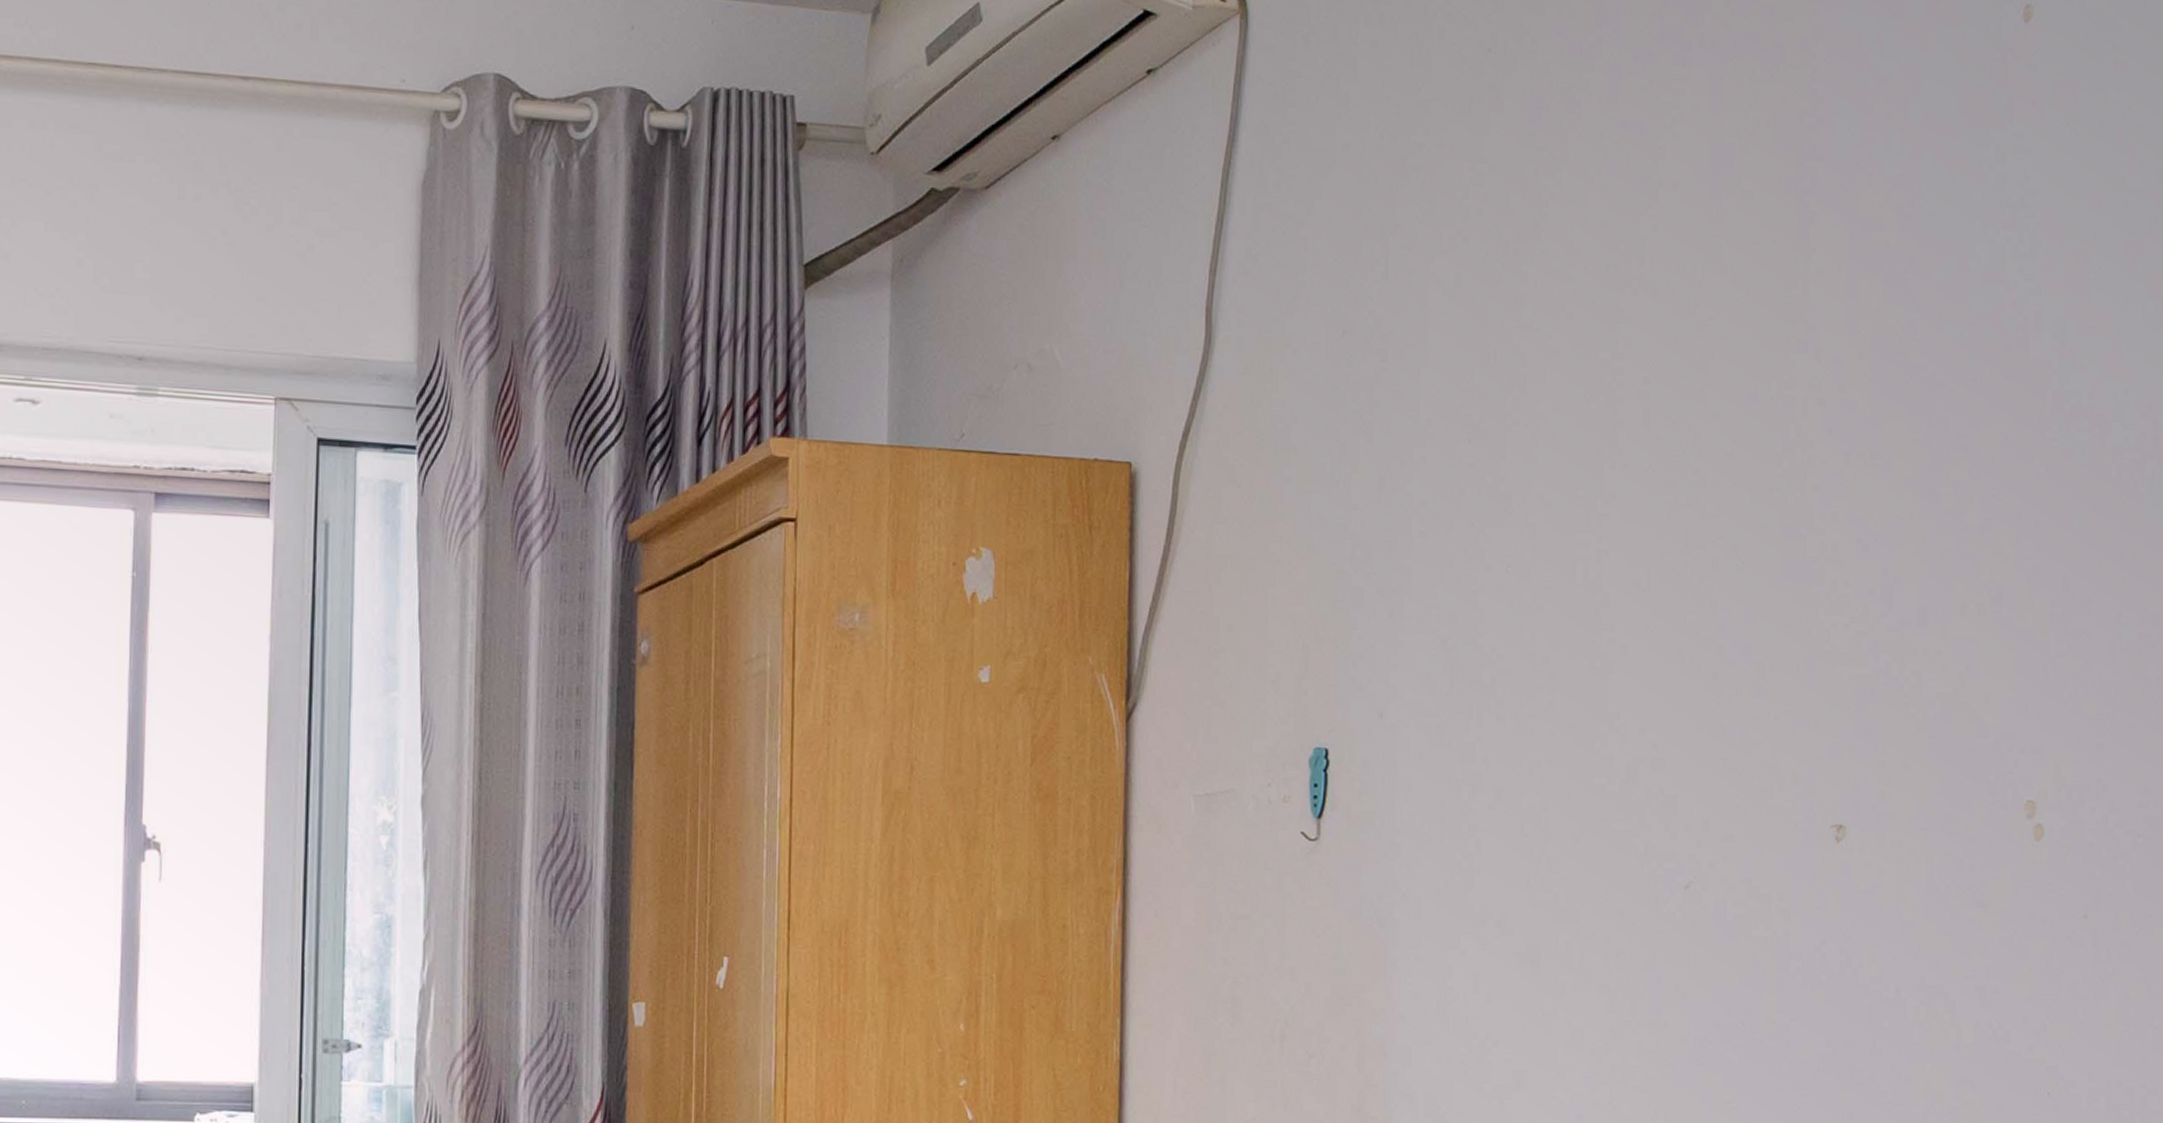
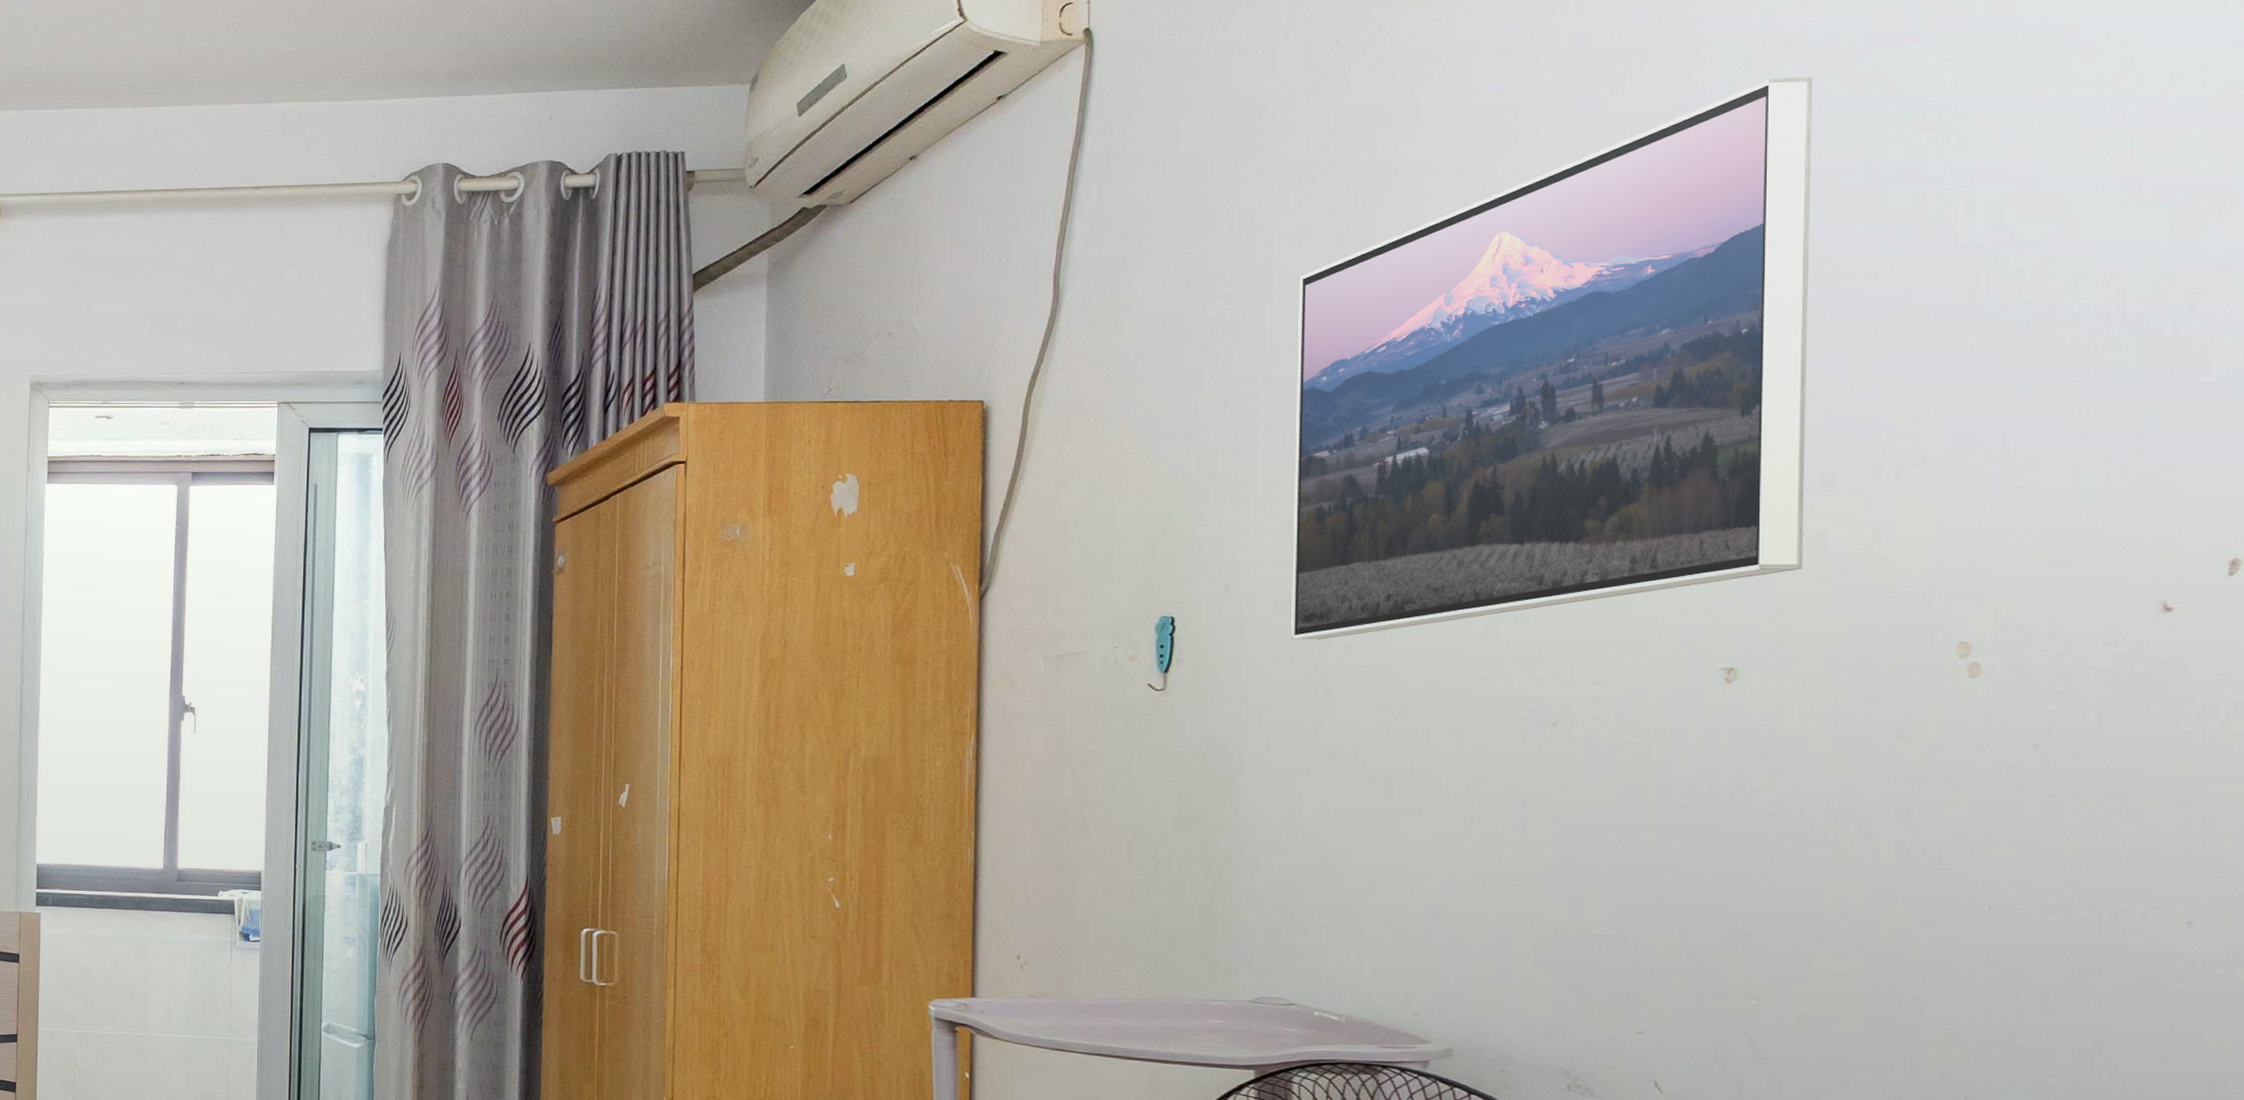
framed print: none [1443,151,1914,782] -> present [1291,77,1813,640]

